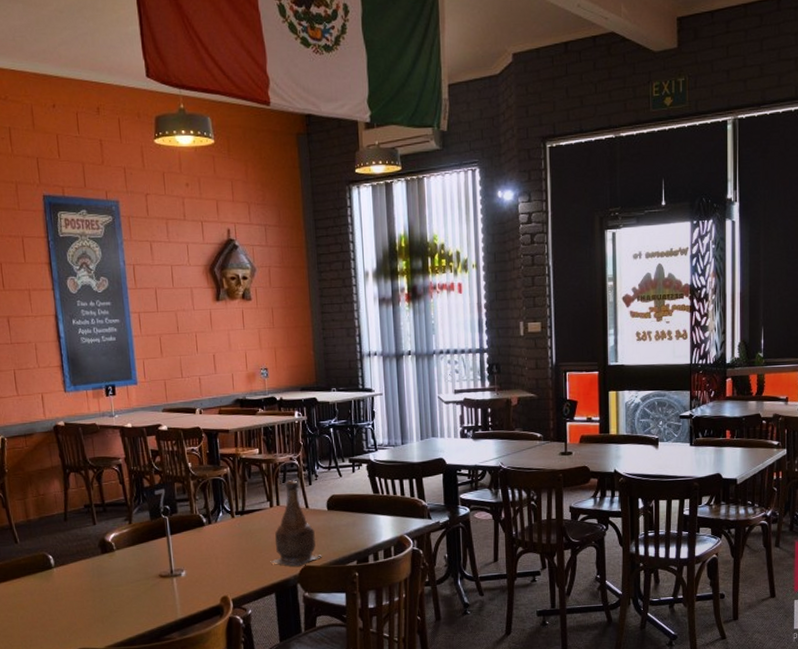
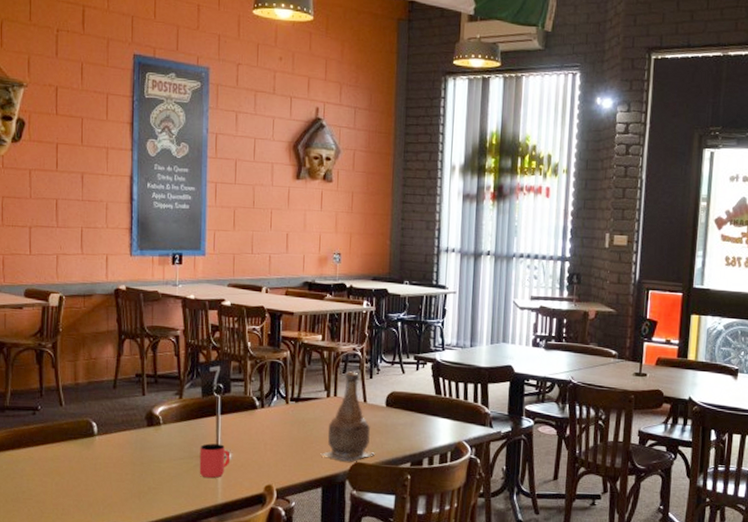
cup: none [154,563,185,596] -> present [199,443,231,478]

